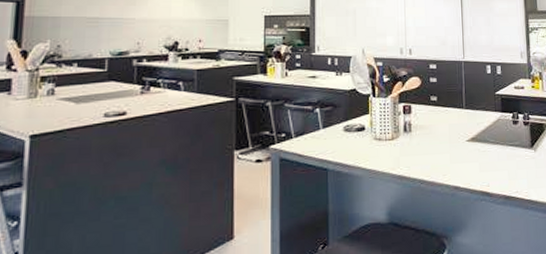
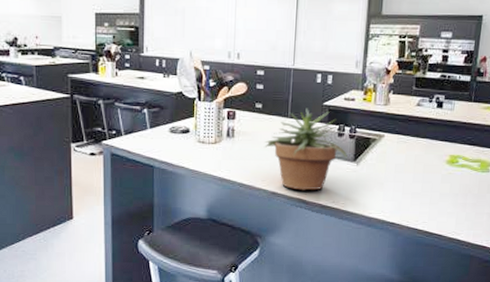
potted plant: none [443,98,525,183] -> present [264,108,348,191]

